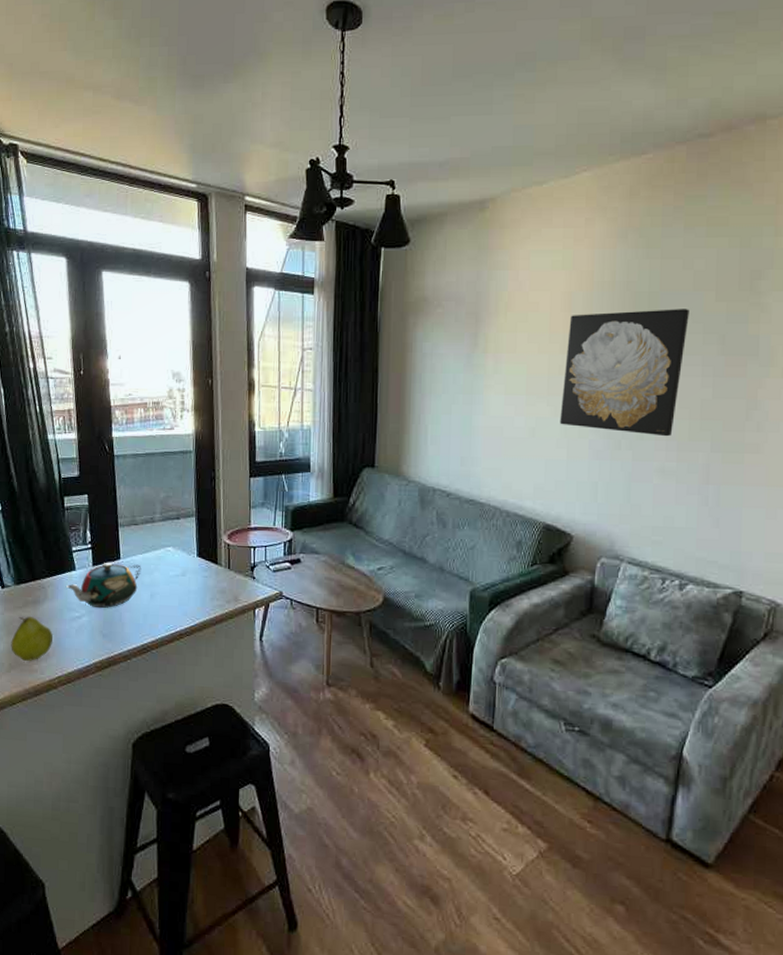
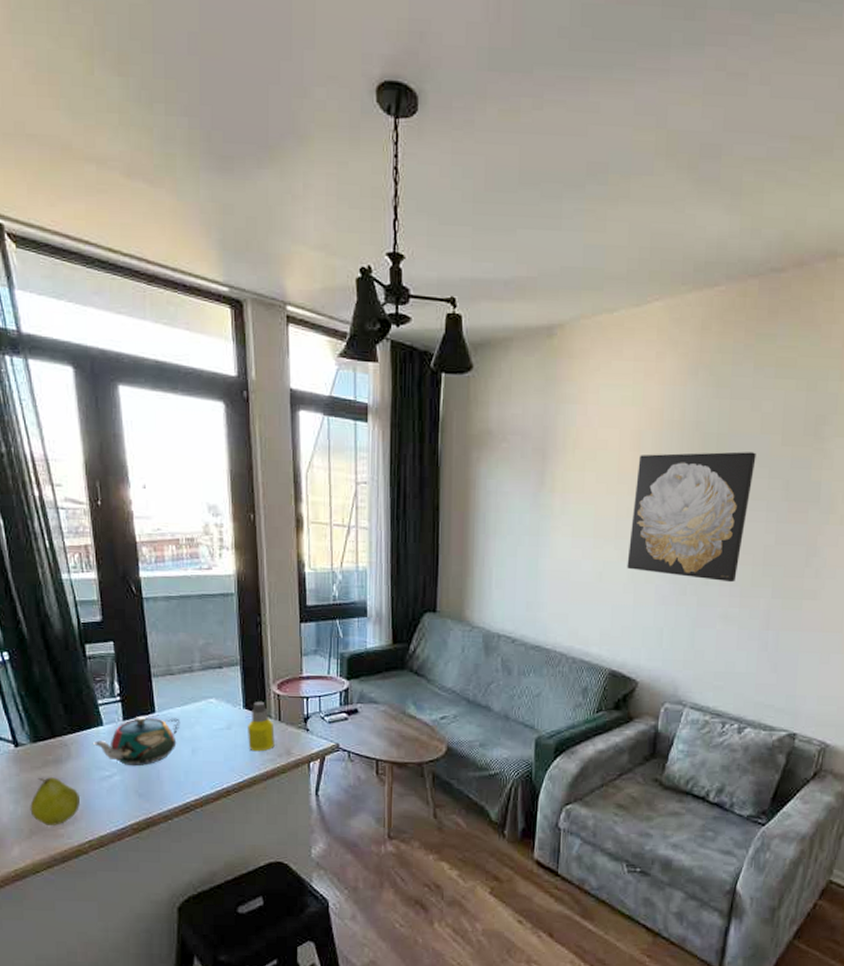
bottle: none [200,551,224,598] -> present [248,702,275,752]

